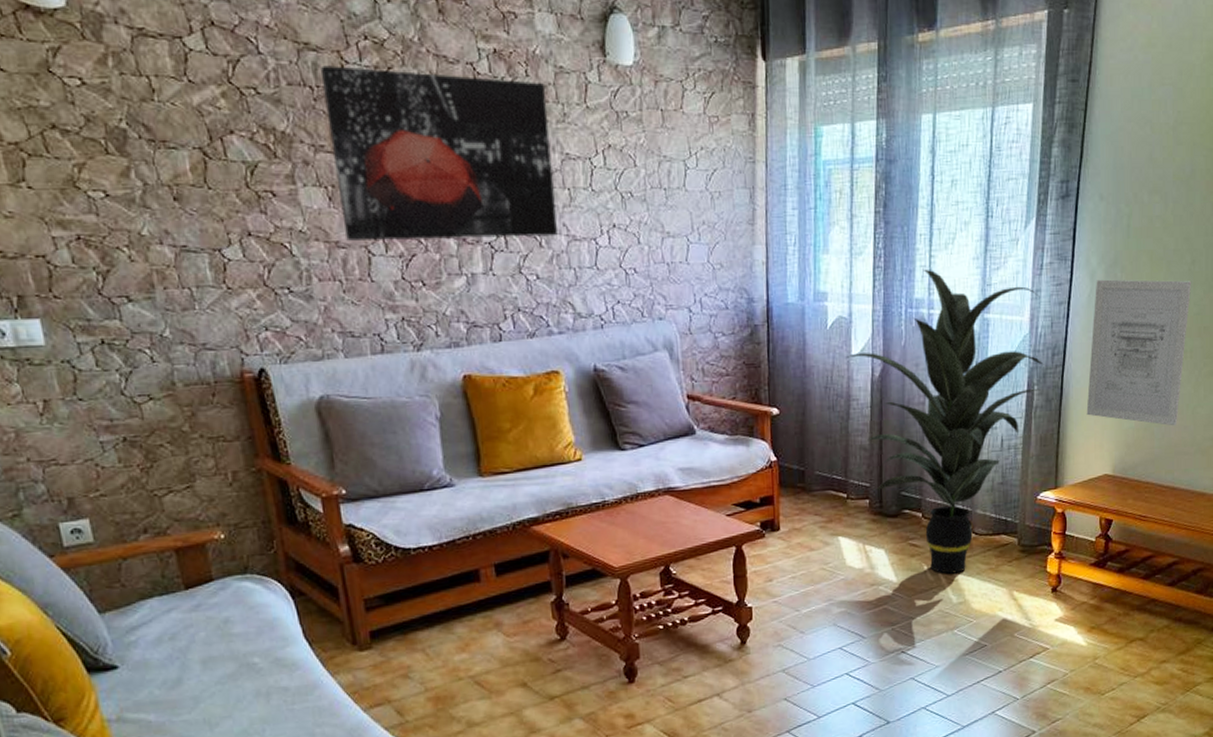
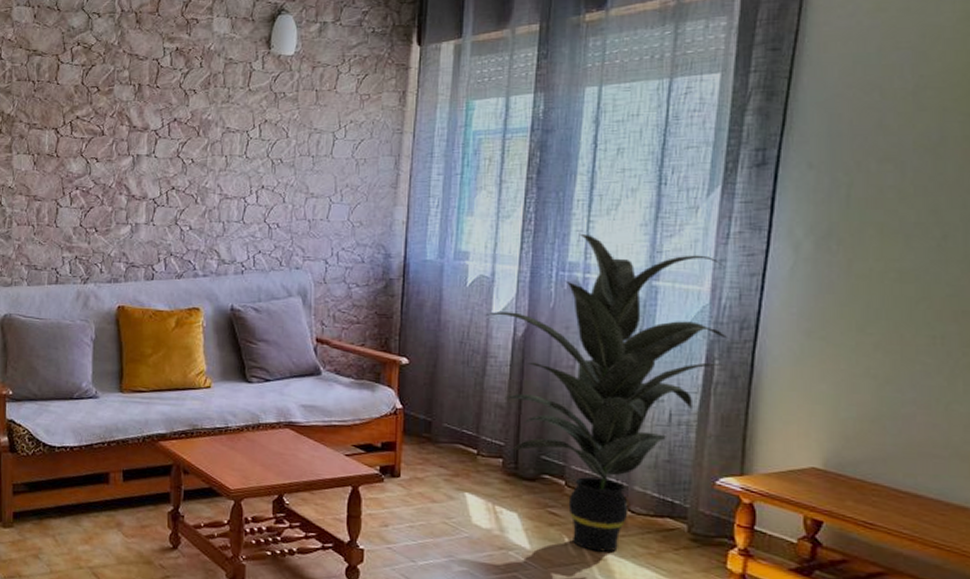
wall art: present [320,65,557,241] -> none [41,65,216,195]
wall art: present [1086,279,1192,426] -> none [786,252,943,423]

